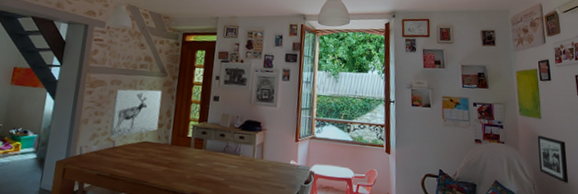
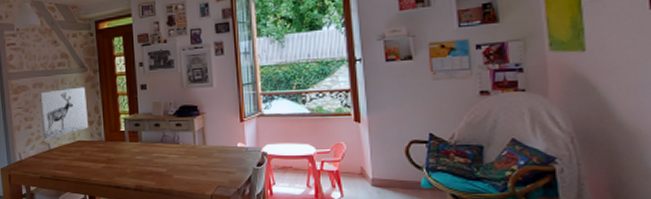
picture frame: present [537,135,569,183] -> none [579,73,631,132]

